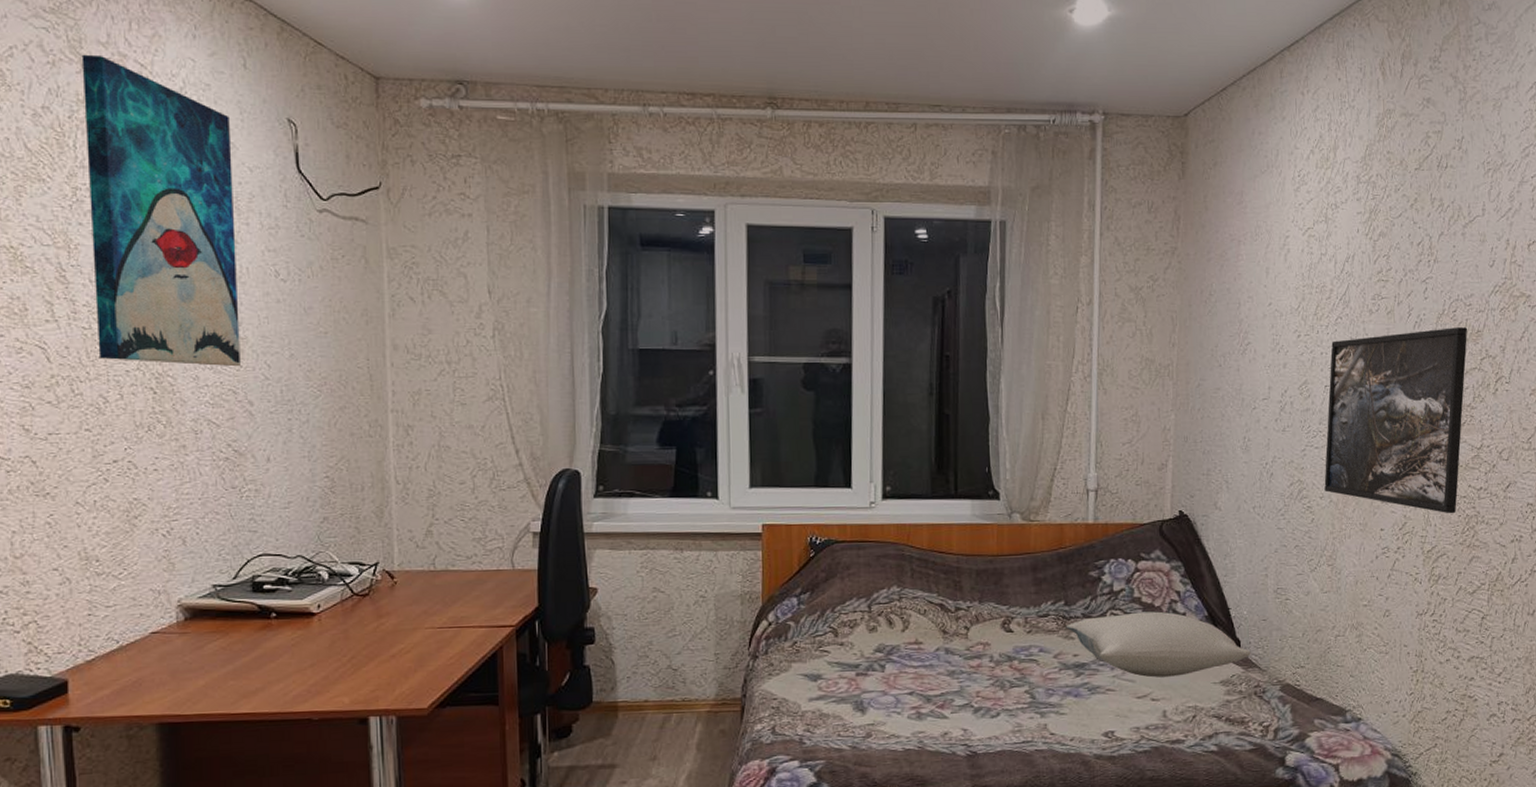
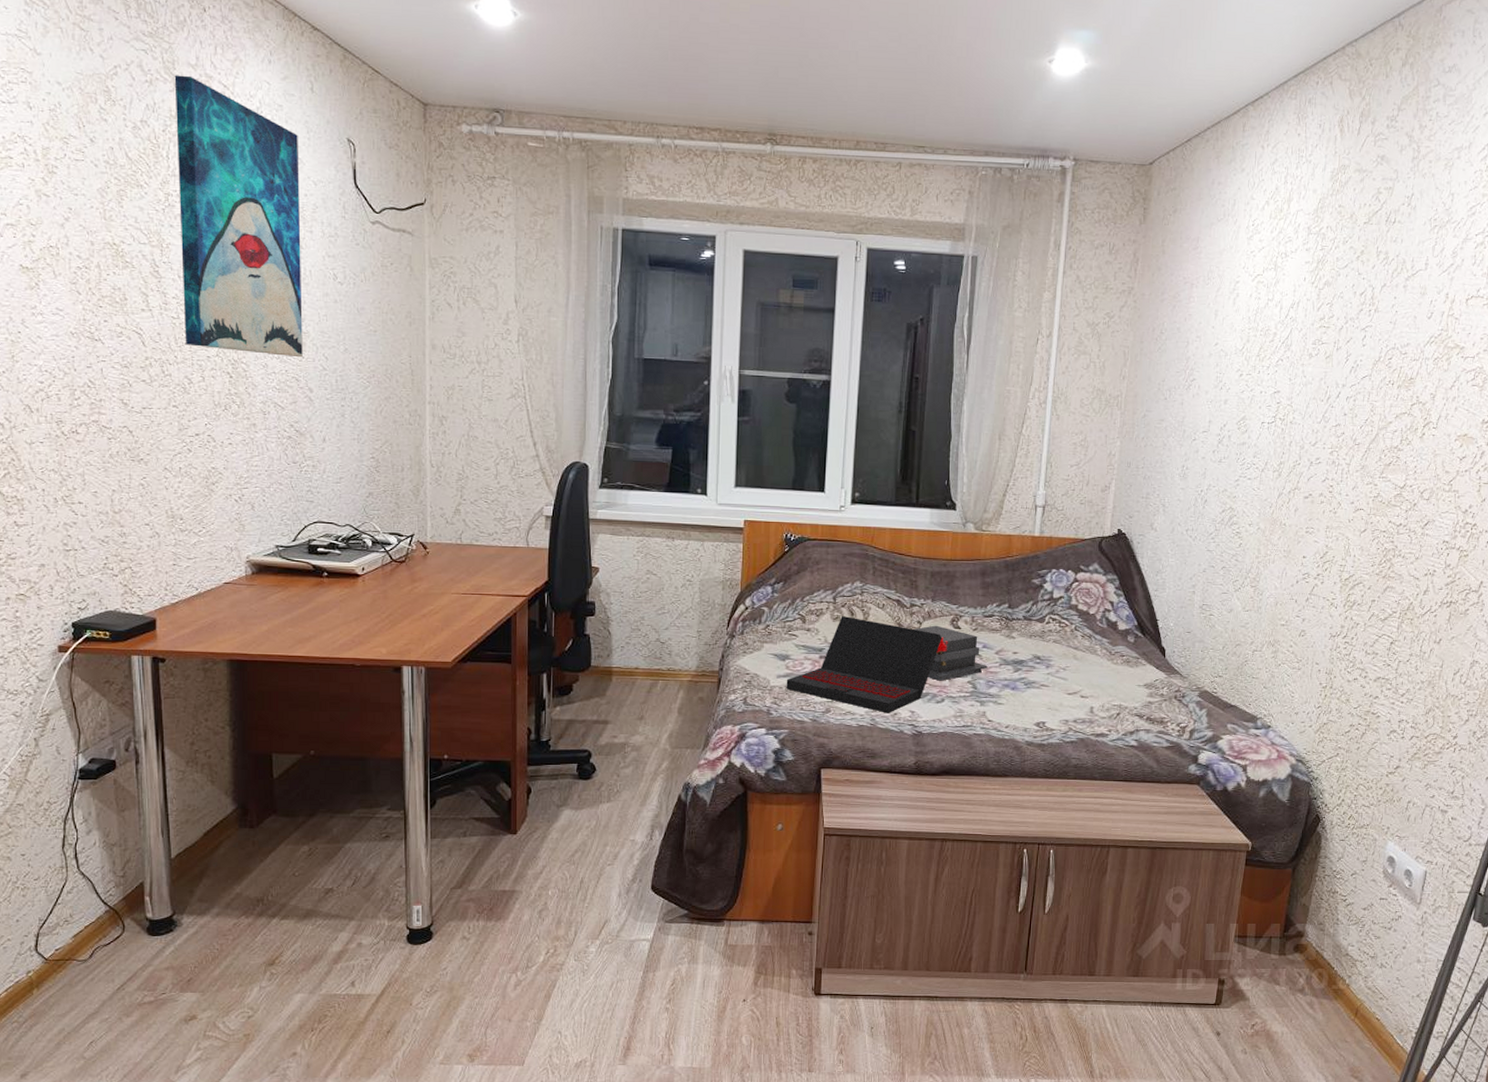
laptop: none [819,625,994,734] -> present [786,615,943,713]
book: none [960,630,1046,693] -> present [913,625,988,681]
pillow: present [1066,611,1251,678] -> none [1008,618,1174,677]
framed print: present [1324,327,1468,514] -> none [1253,374,1402,547]

